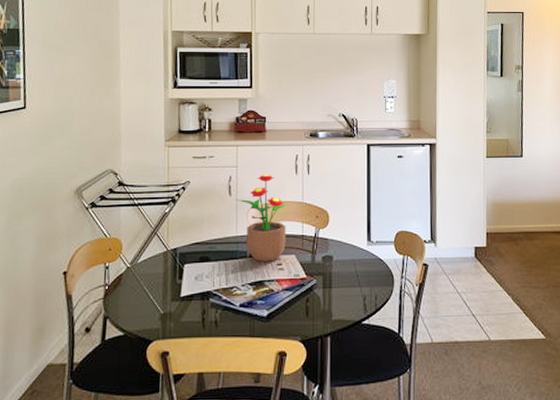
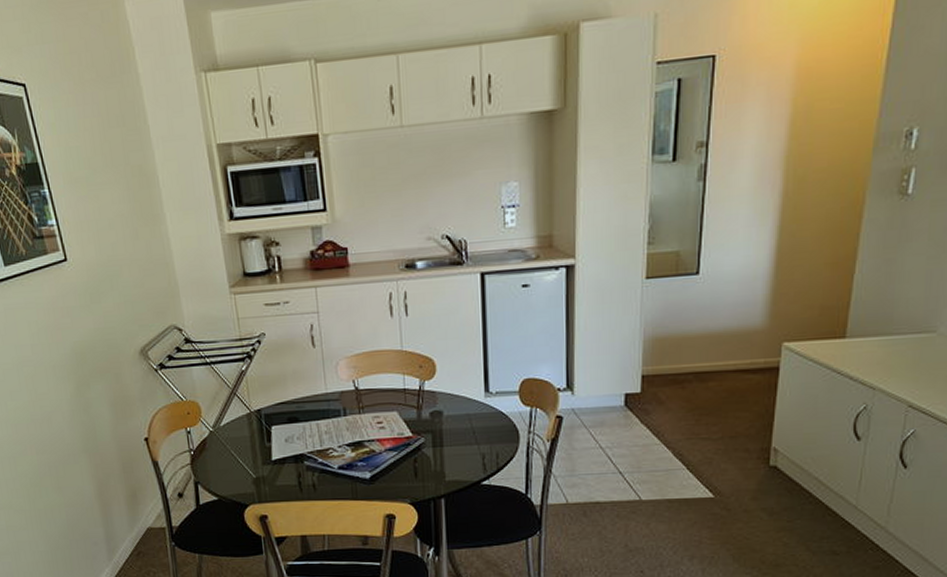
potted flower: present [235,174,288,262] -> none [320,318,385,421]

